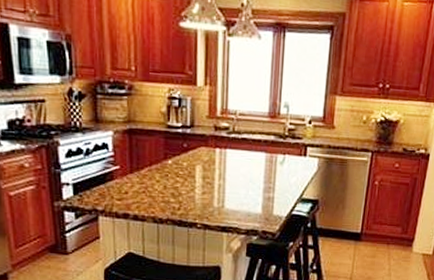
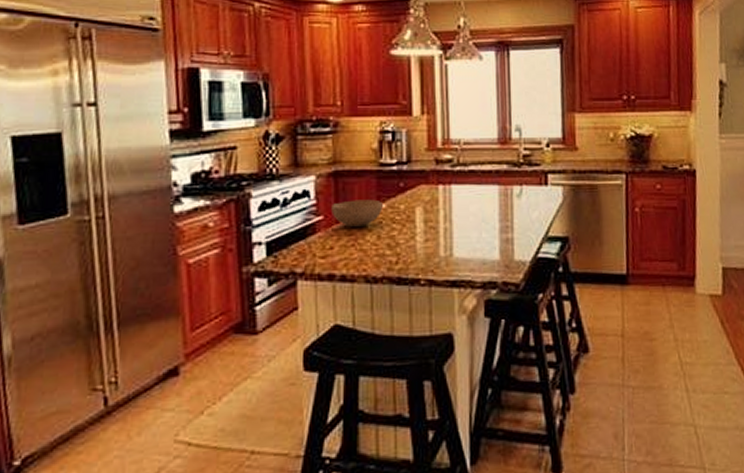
bowl: none [126,154,169,177] -> present [331,199,383,227]

